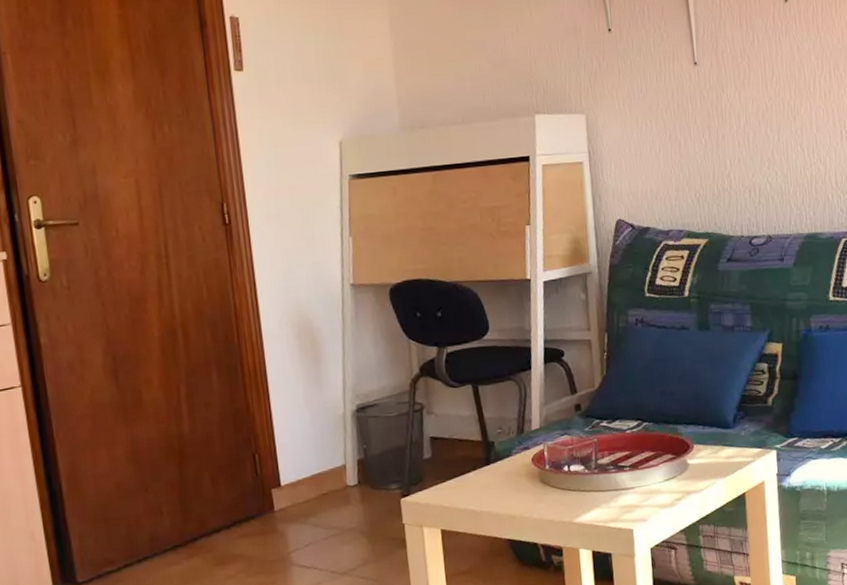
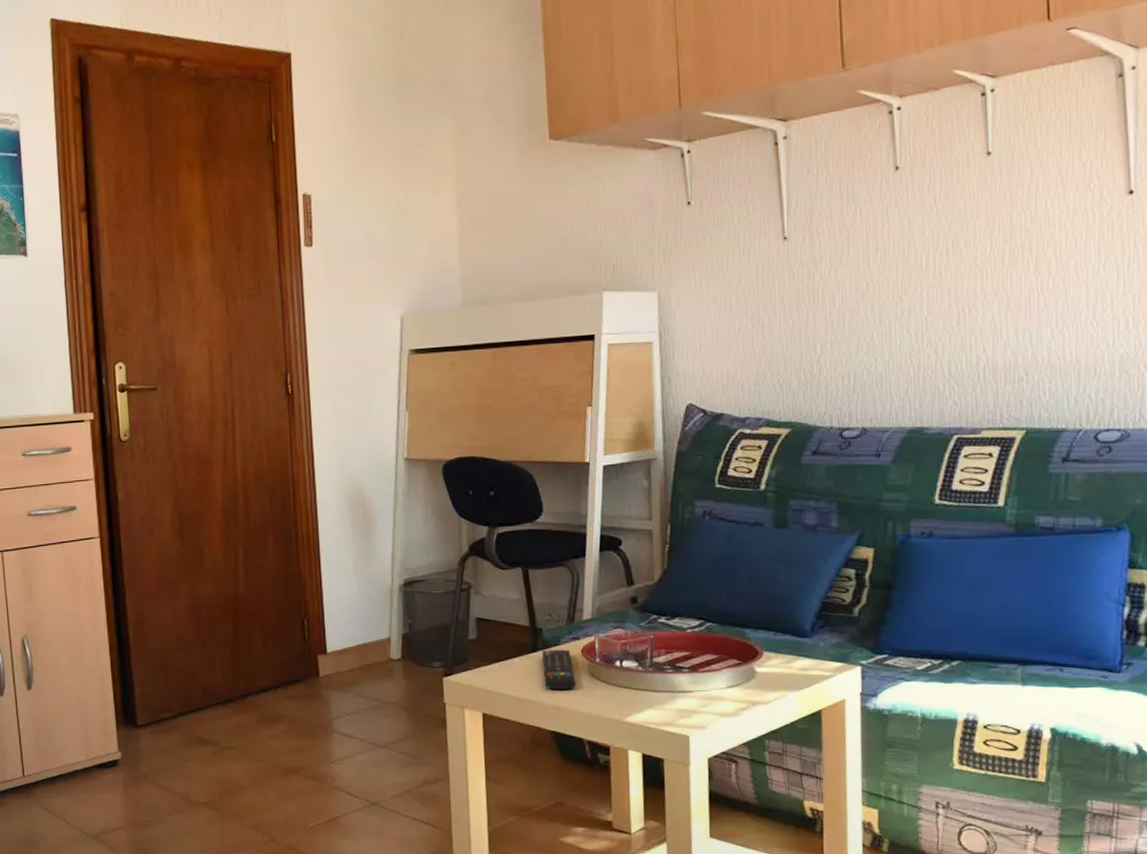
remote control: none [495,459,529,500] -> present [542,649,576,691]

